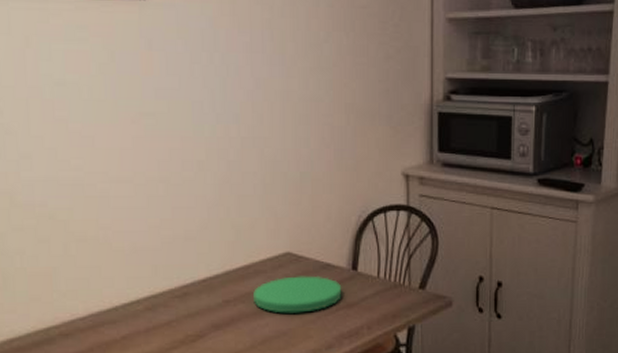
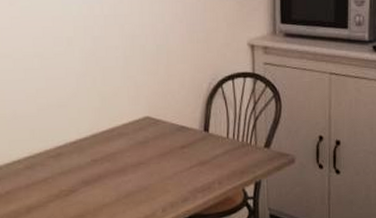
plate: present [253,275,342,313] -> none [117,137,196,171]

